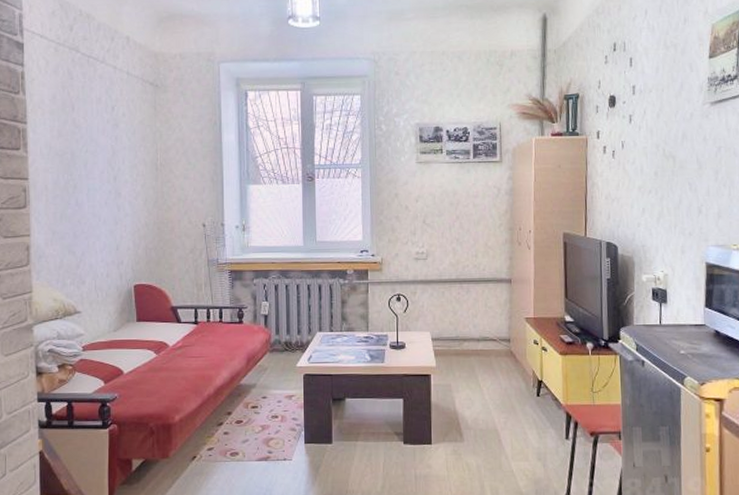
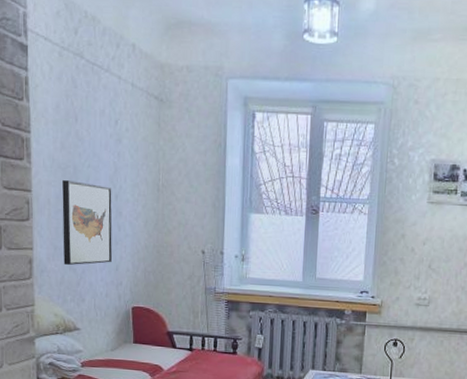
wall art: none [60,166,112,248] -> present [62,180,113,265]

